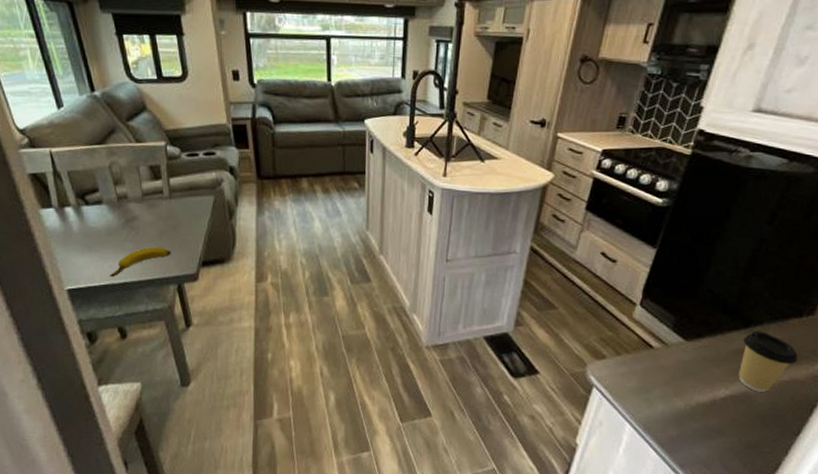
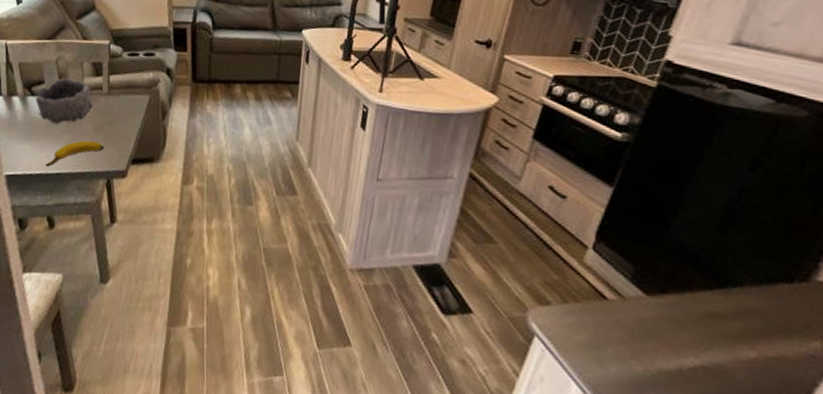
bowl: none [91,184,154,233] -> present [35,78,93,124]
coffee cup: present [738,331,798,392] -> none [711,293,788,367]

